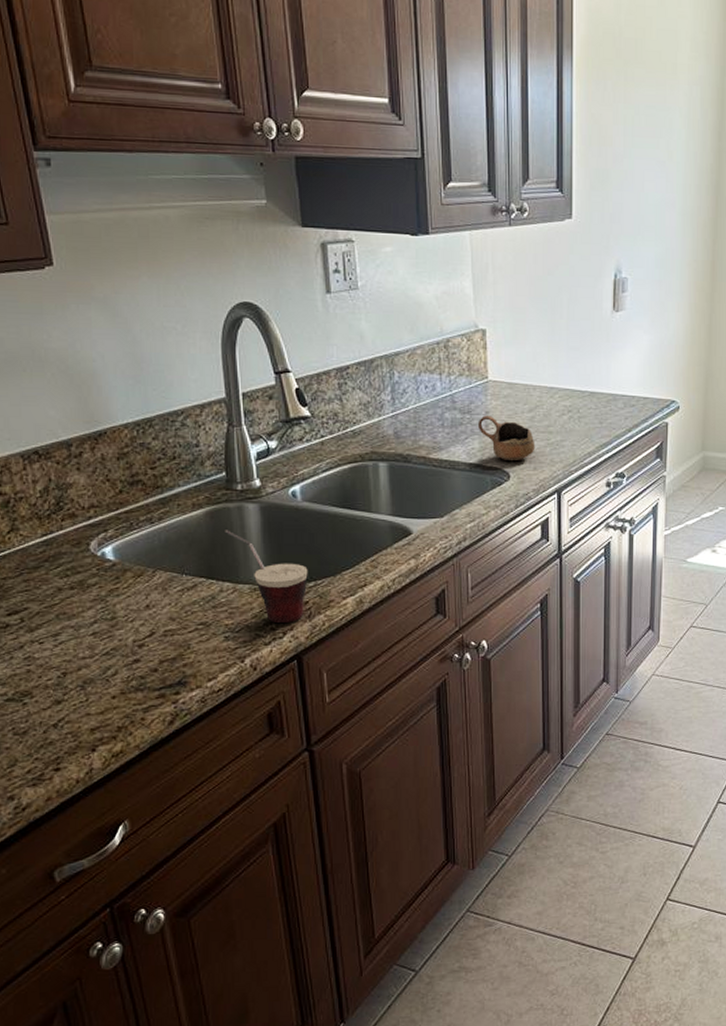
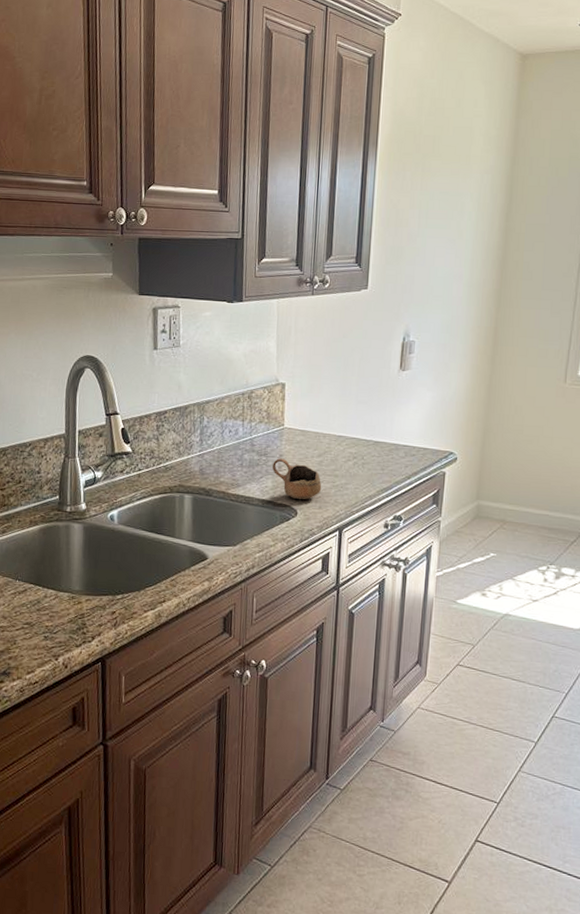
cup: present [225,530,308,624] -> none [53,544,118,629]

